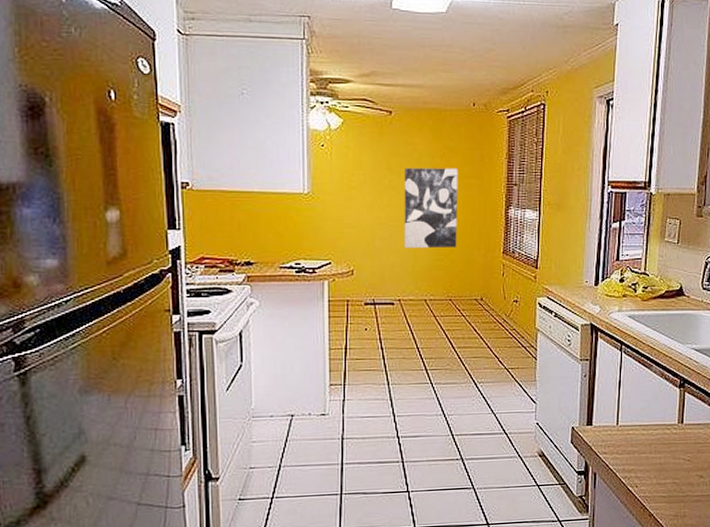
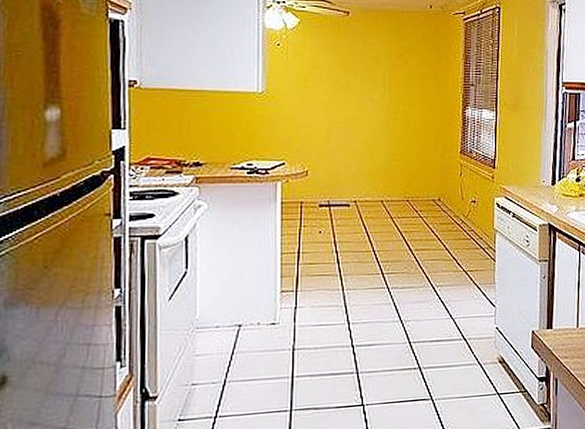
wall art: present [404,167,458,248] -> none [361,67,415,148]

